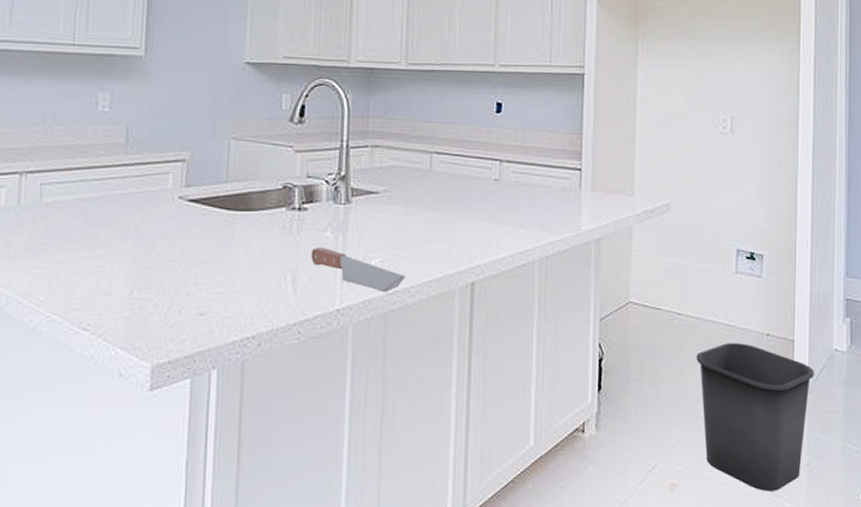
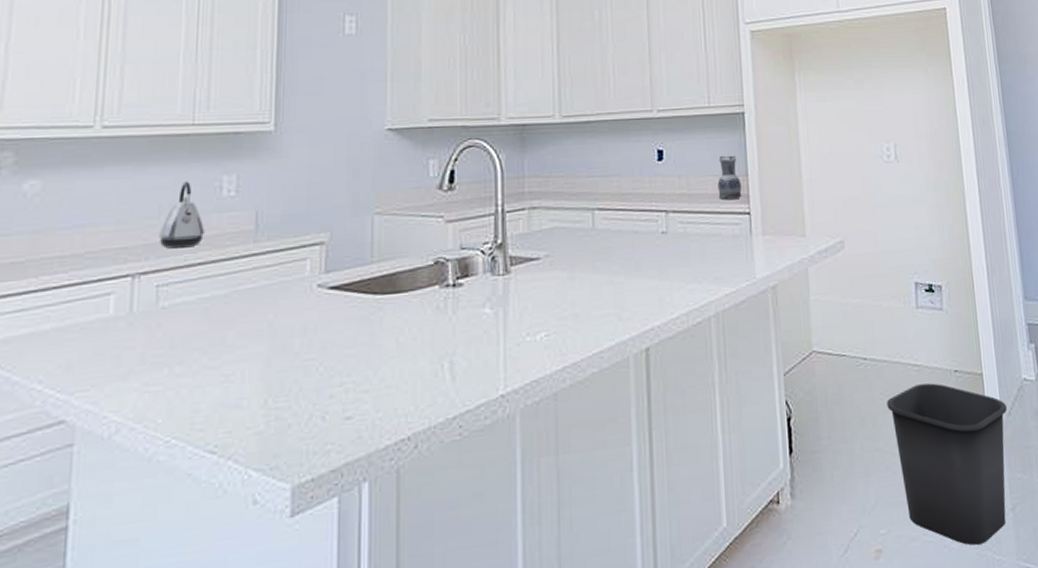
kettle: none [43,95,83,153] -> present [159,181,206,249]
kitchen knife: present [311,248,405,293] -> none [470,326,574,371]
ceramic jug: none [552,113,575,156] -> present [717,155,742,200]

